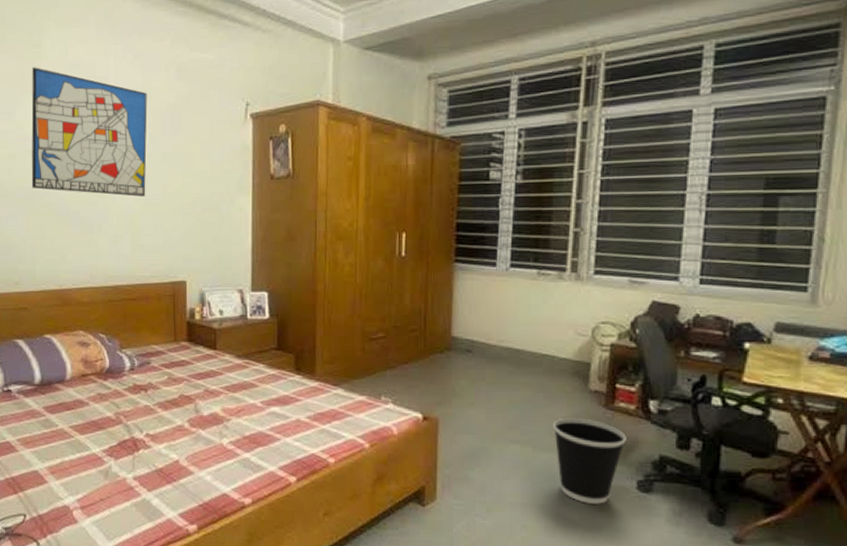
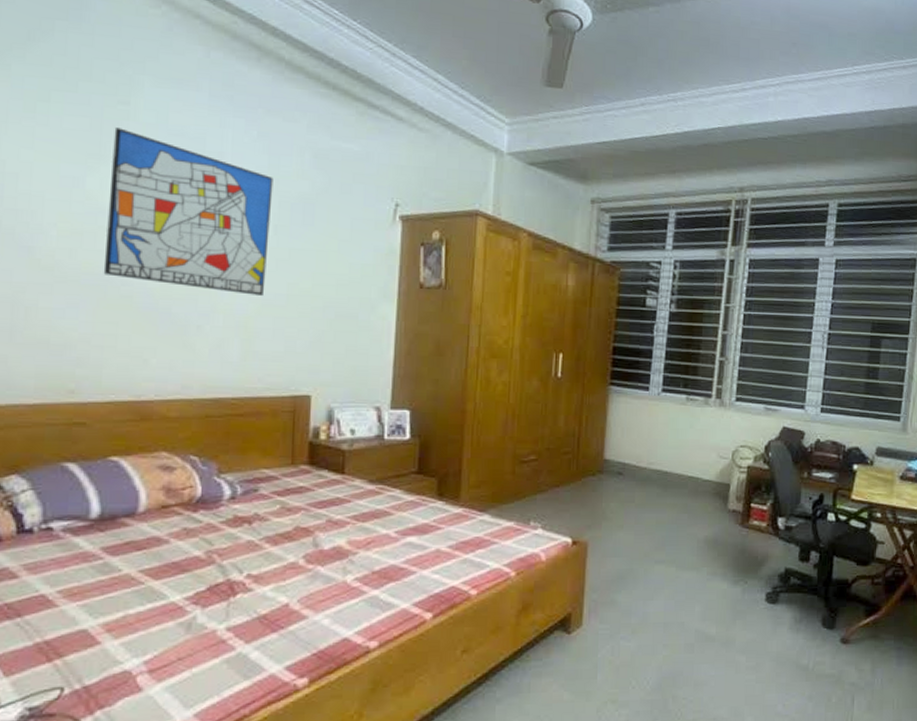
wastebasket: present [553,417,626,504] -> none [696,536,758,618]

